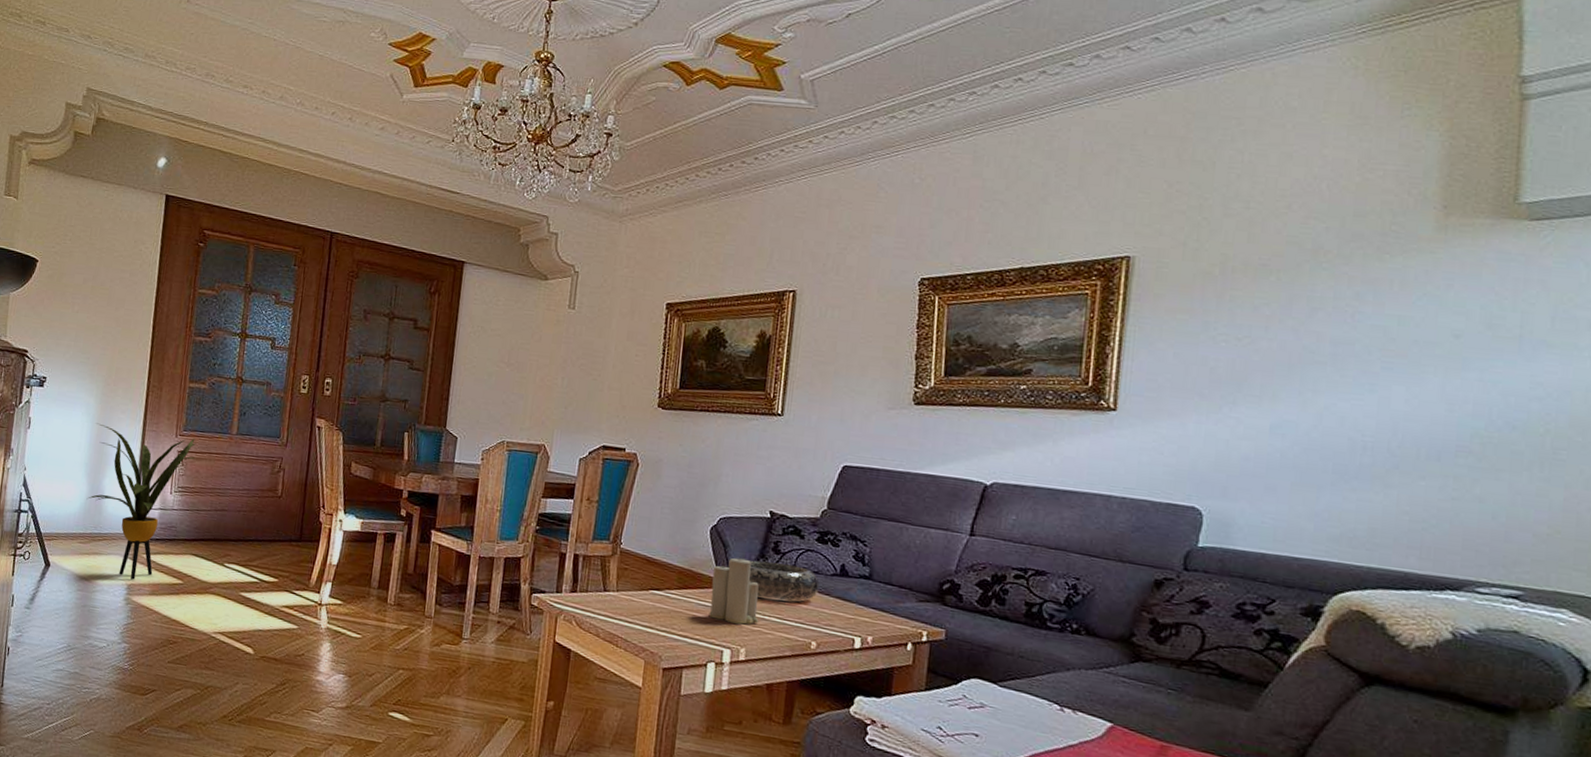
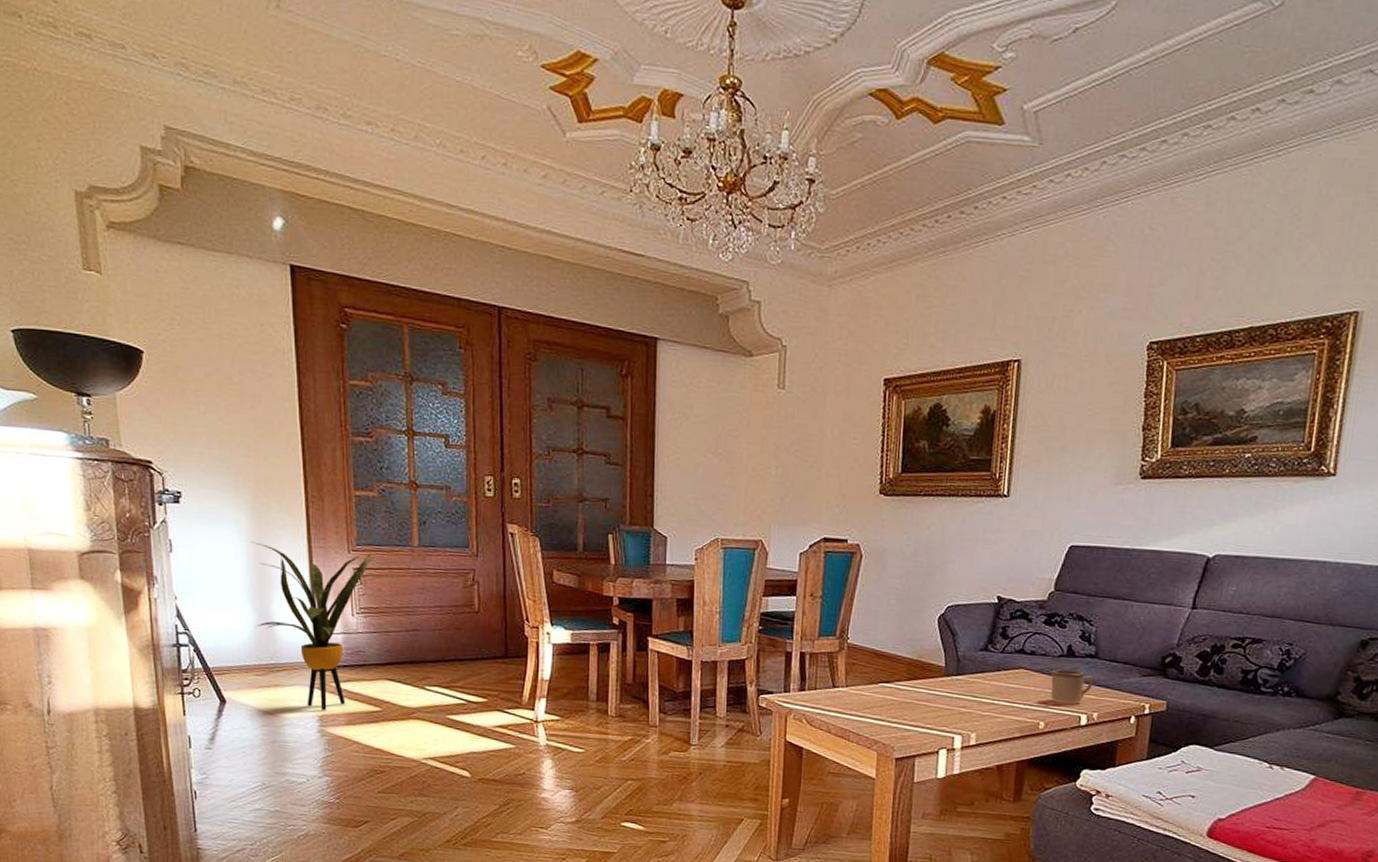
candle: present [709,557,759,625] -> none [939,644,989,710]
decorative bowl: present [749,560,820,602] -> none [977,646,1047,685]
mug: none [823,588,868,626] -> present [1050,669,1093,705]

